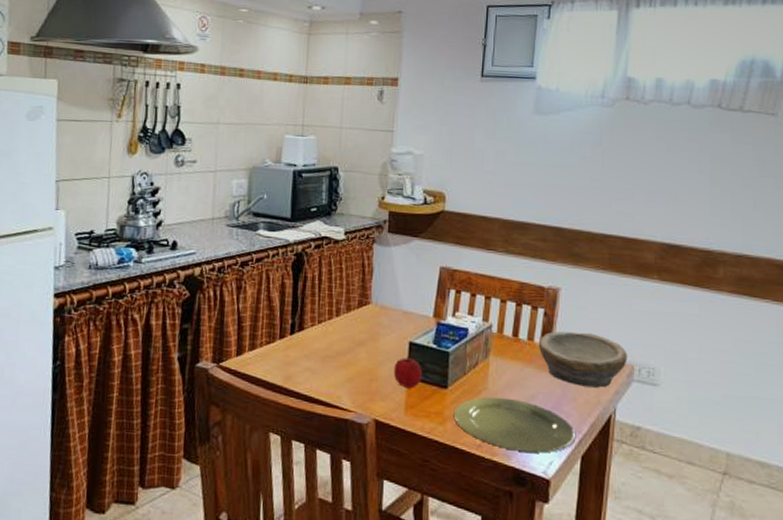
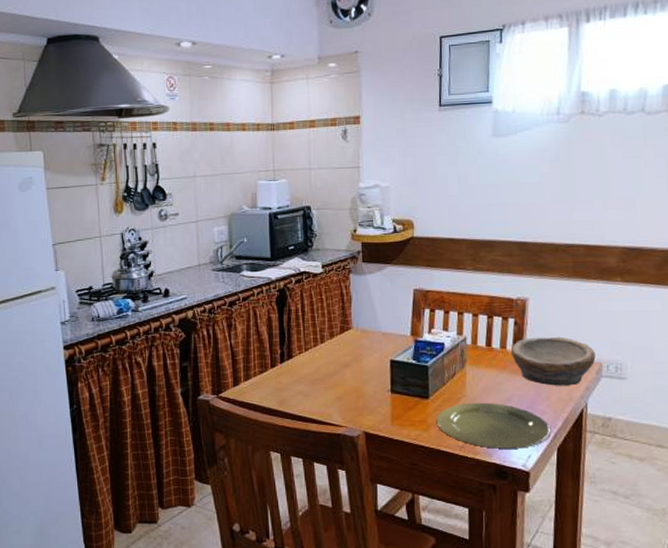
apple: present [393,356,422,389] -> none [378,373,404,402]

